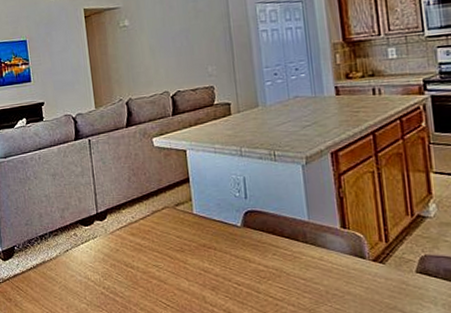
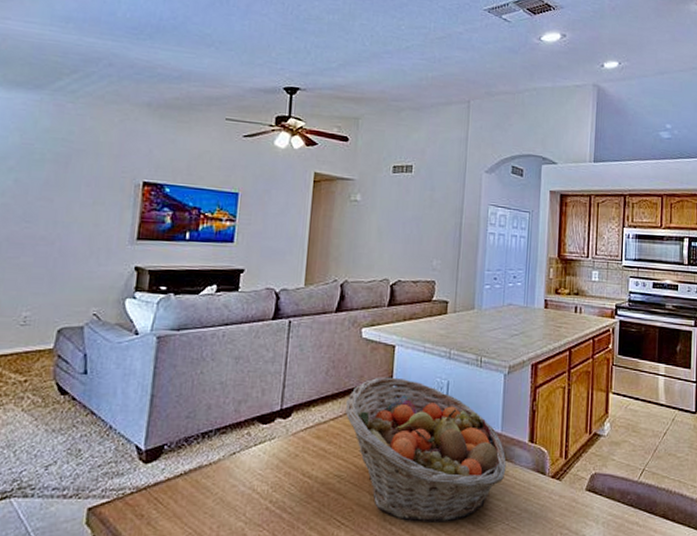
fruit basket: none [151,178,320,304] -> present [346,377,506,522]

